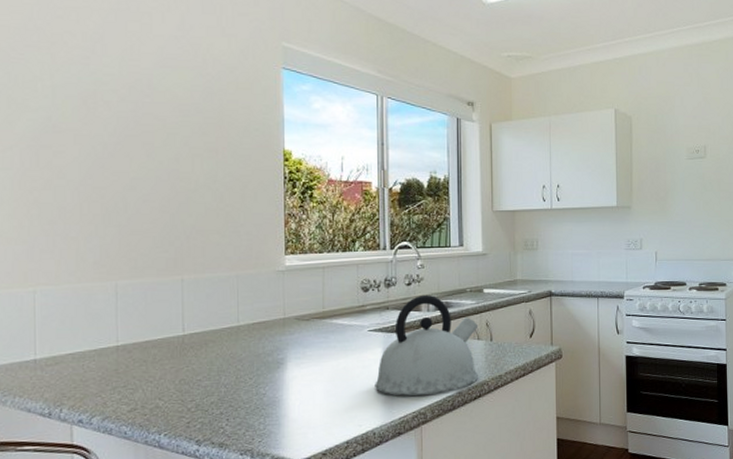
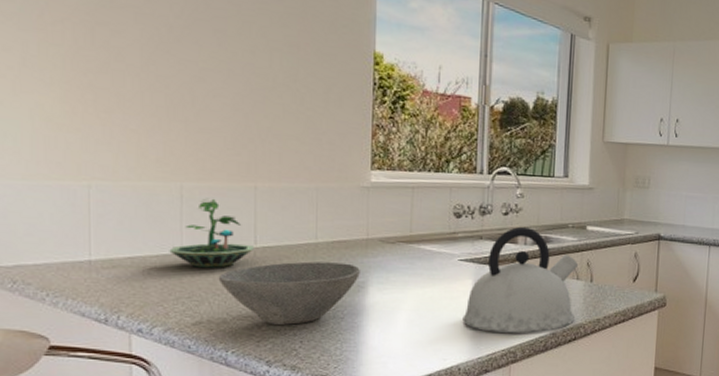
terrarium: none [106,293,182,358] -> present [169,198,254,268]
bowl: none [150,342,279,405] -> present [218,261,360,325]

